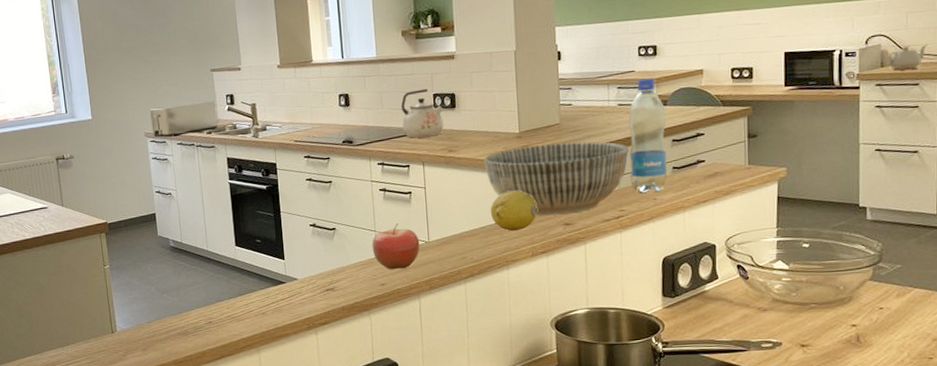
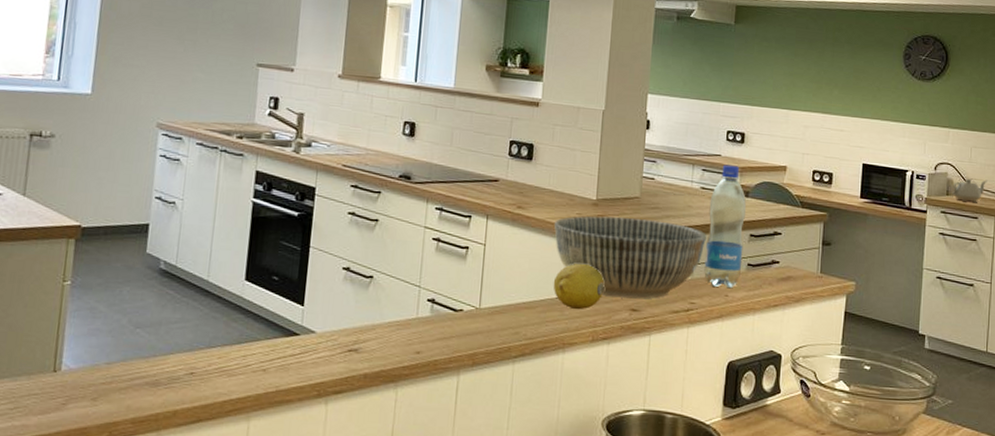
toaster: present [150,100,218,138] -> none [167,95,255,135]
fruit: present [372,223,420,270] -> none [412,281,469,336]
kettle: present [400,88,444,138] -> none [469,132,519,188]

